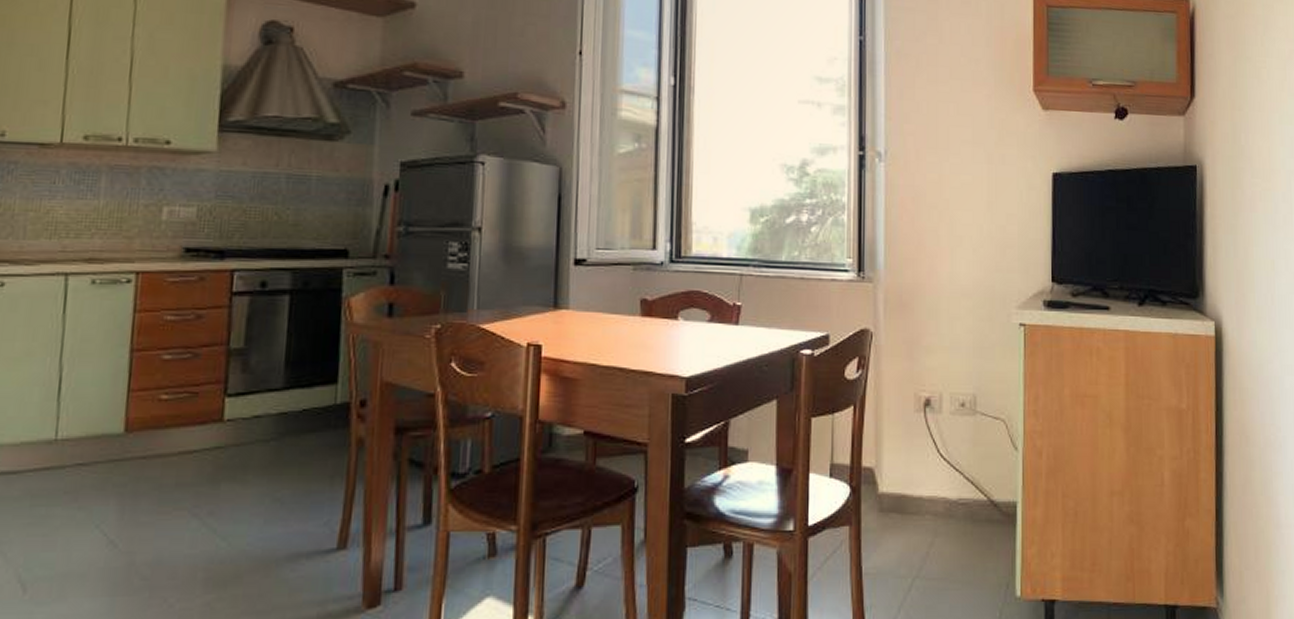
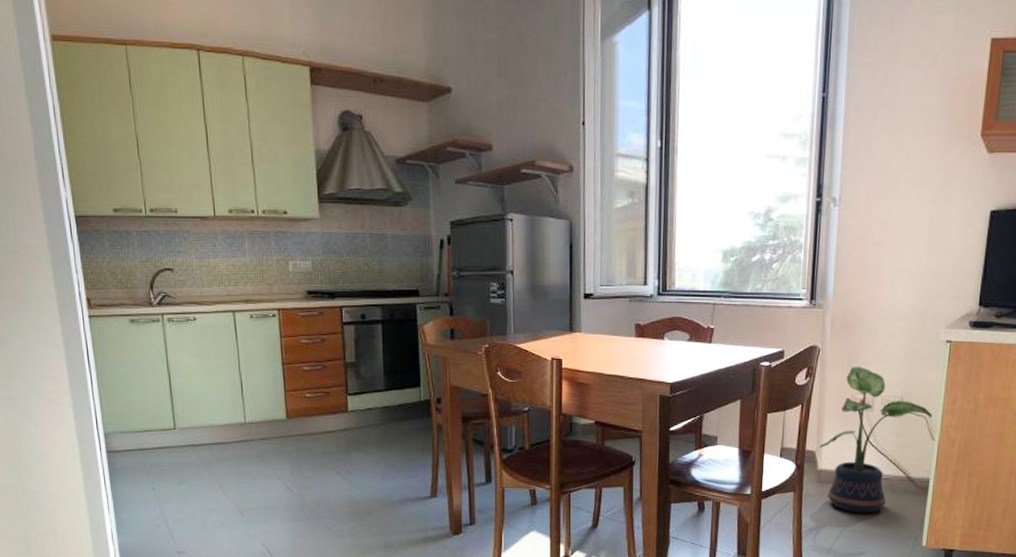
potted plant: none [879,355,1012,553] -> present [819,366,932,513]

